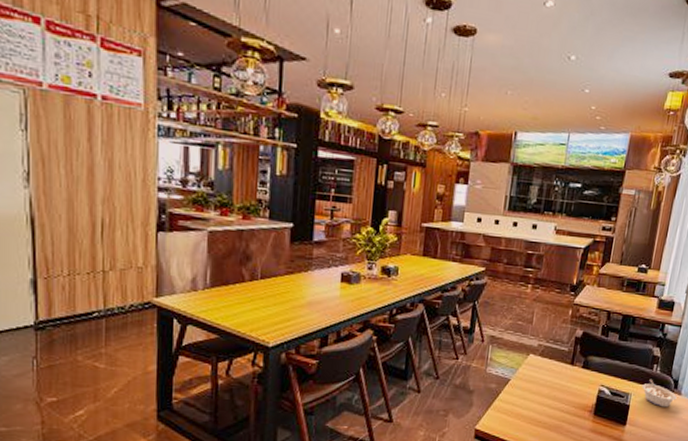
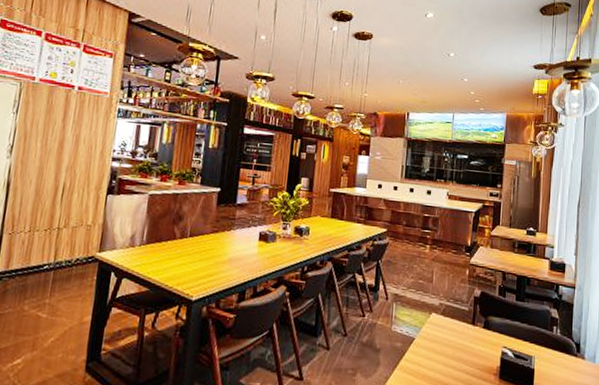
legume: present [642,380,677,407] -> none [544,342,581,373]

